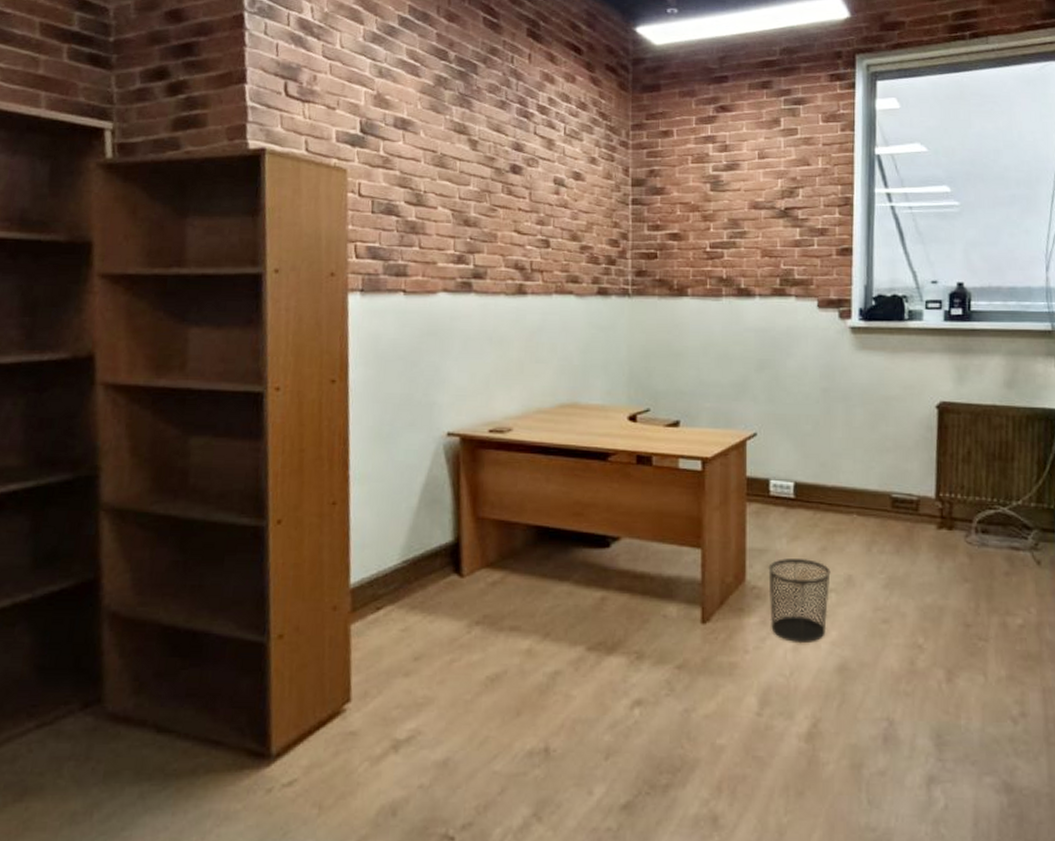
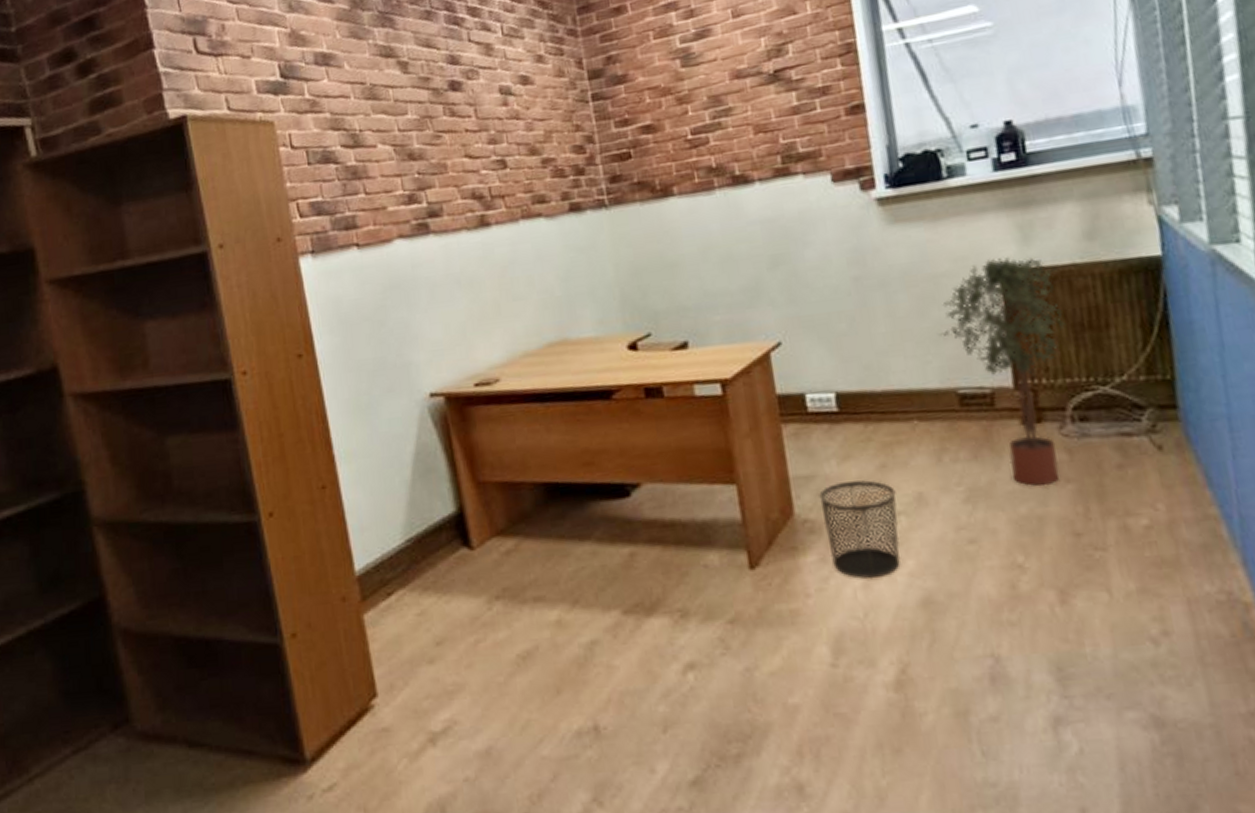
potted tree: none [883,391,982,583] -> present [938,257,1066,487]

